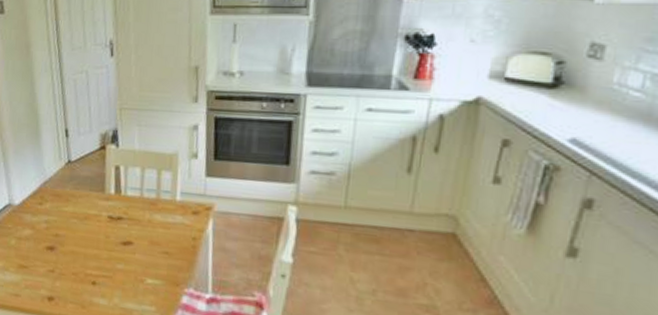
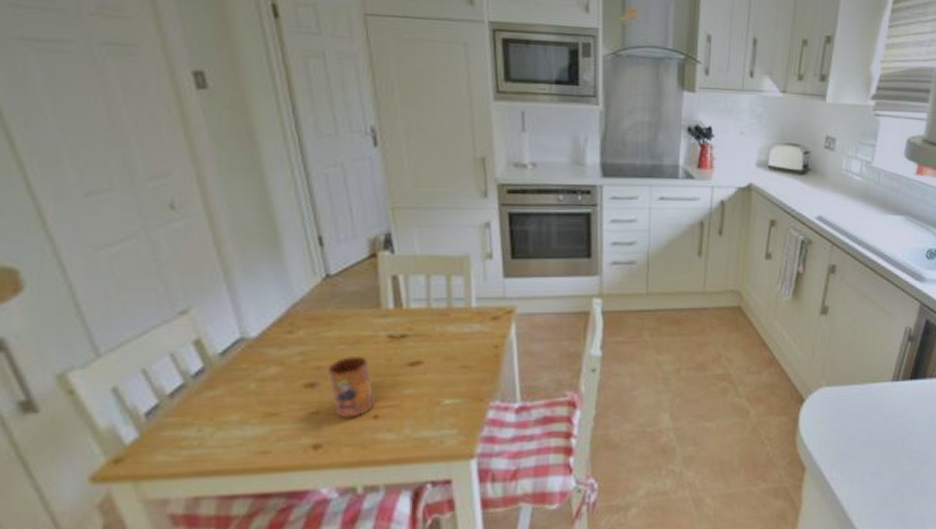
mug: none [63,229,94,281] -> present [327,356,374,418]

